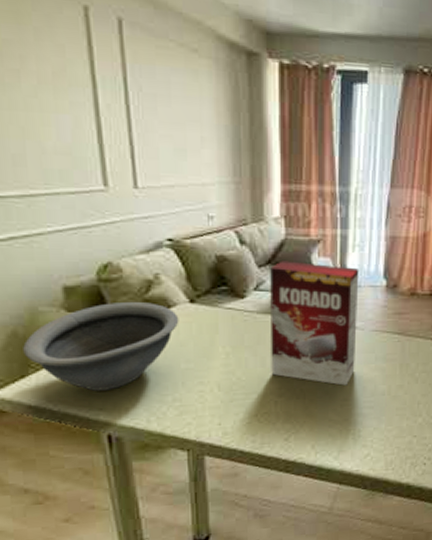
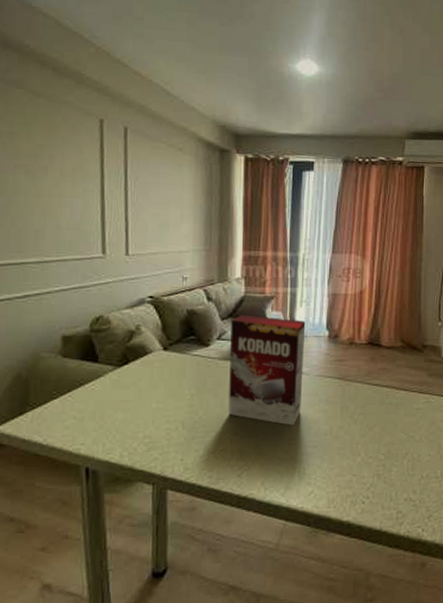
bowl: present [23,301,179,391] -> none [24,348,154,427]

